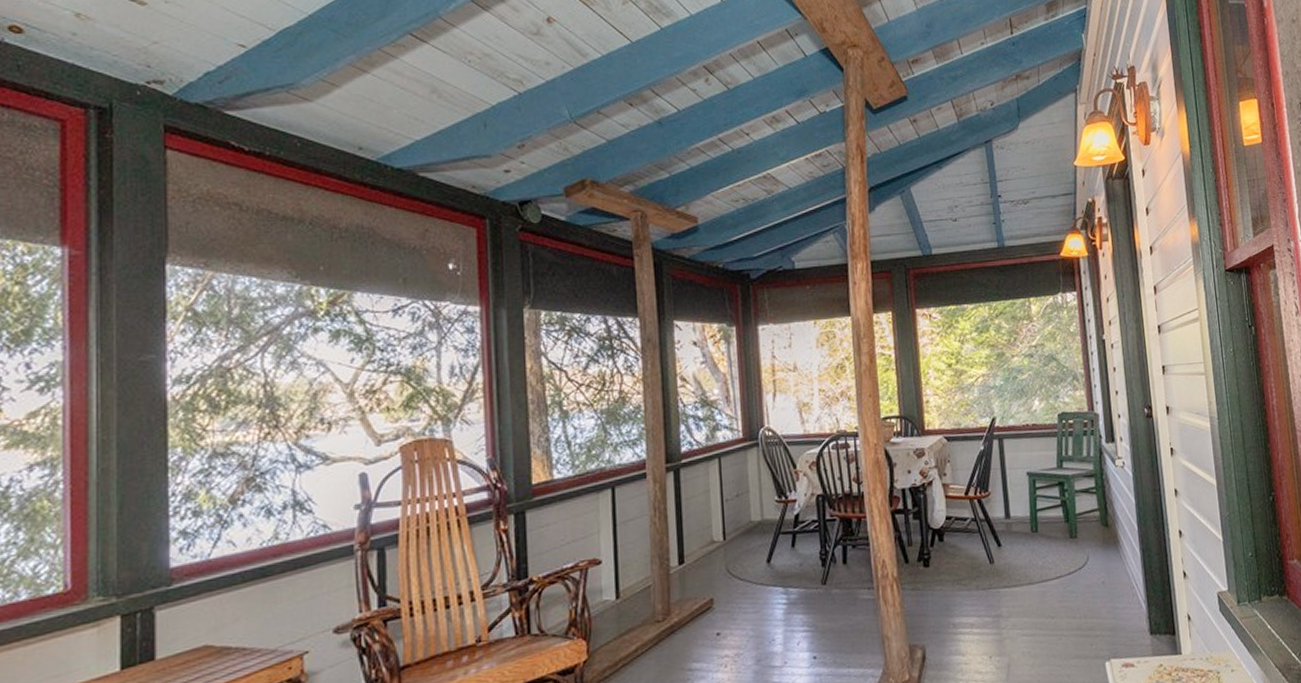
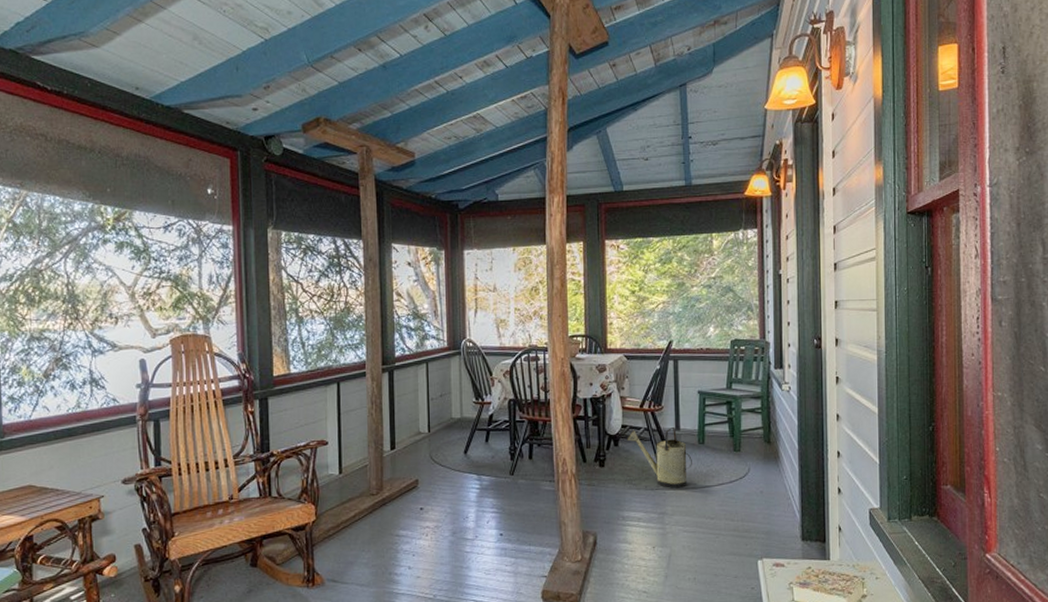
watering can: none [952,515,1026,586] -> present [627,427,692,488]

